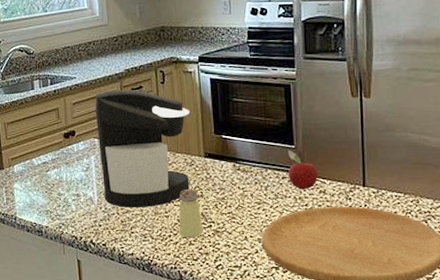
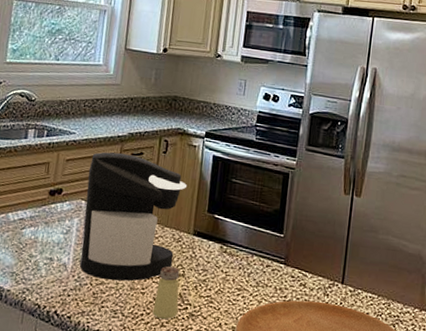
fruit: present [287,149,319,190] -> none [272,238,302,281]

